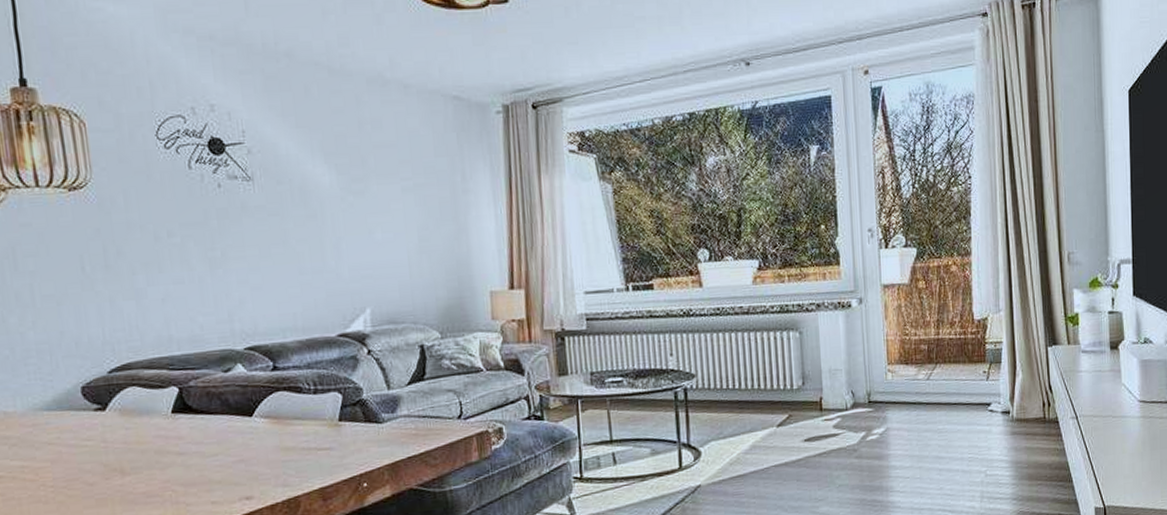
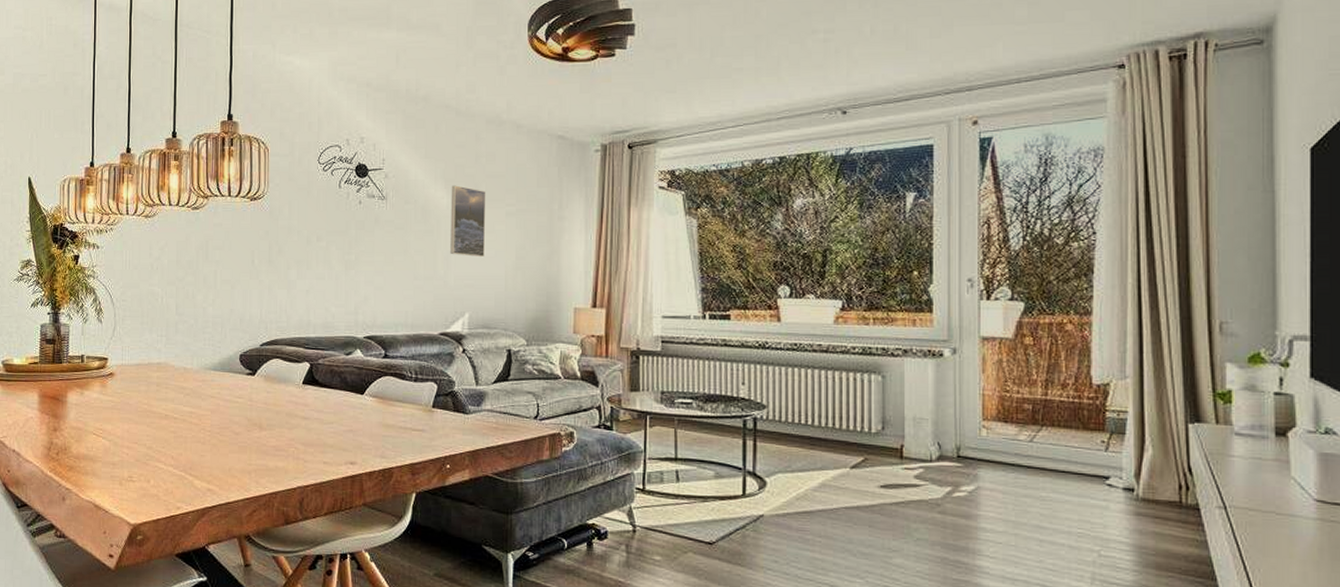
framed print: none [332,159,382,242] -> present [450,185,486,256]

